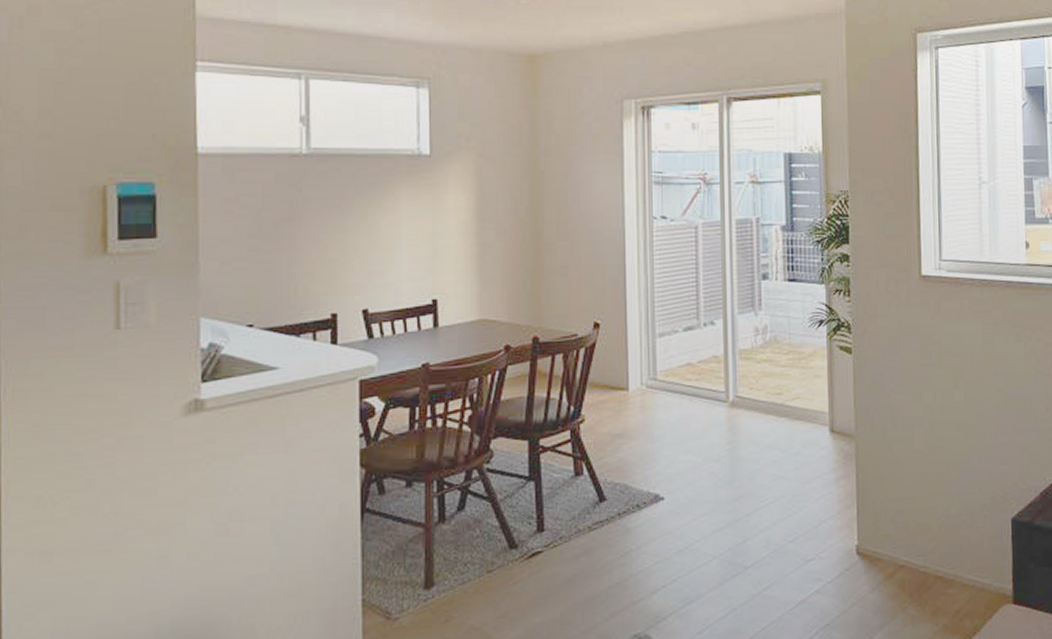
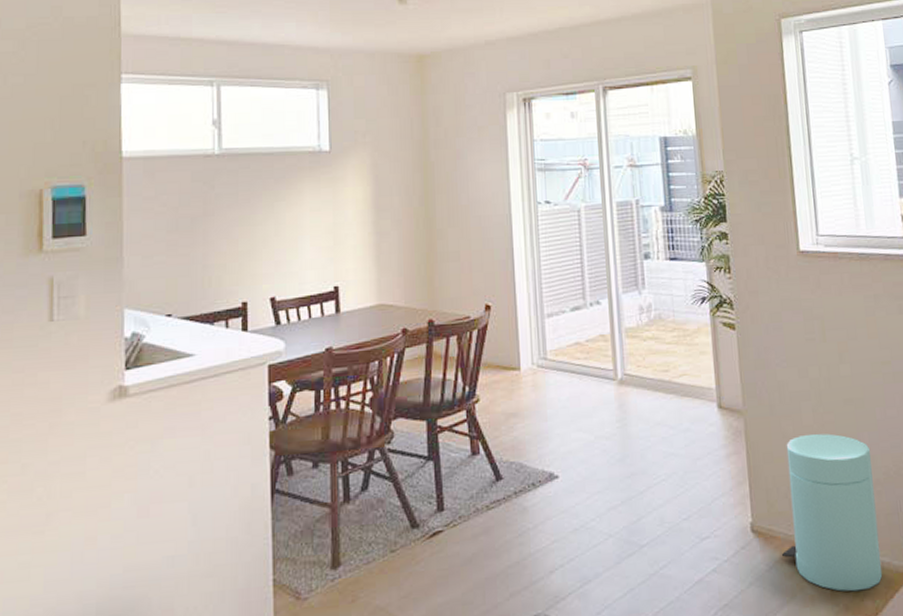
trash can: none [886,458,983,612] -> present [782,433,883,592]

